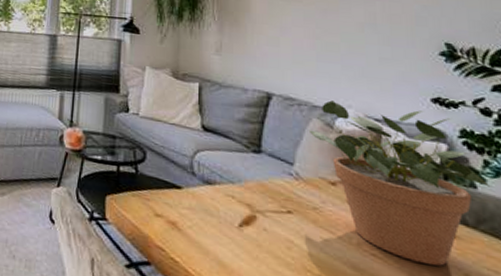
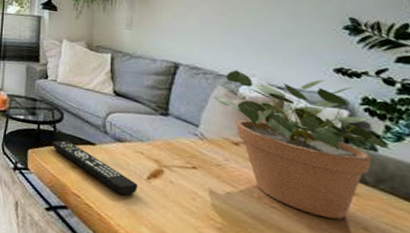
remote control: none [133,184,228,247] -> present [52,140,138,195]

